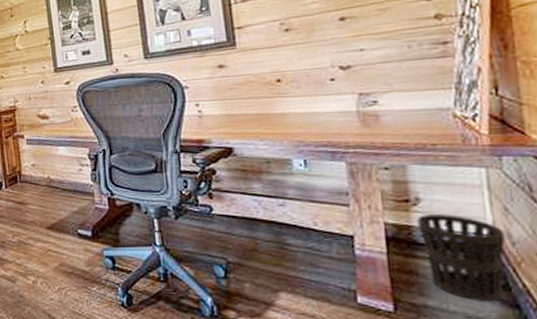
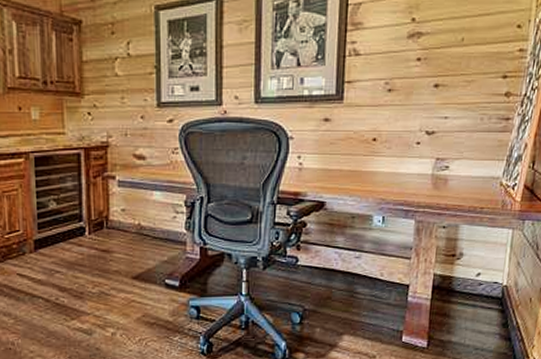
wastebasket: present [417,214,505,303] -> none [457,267,513,337]

